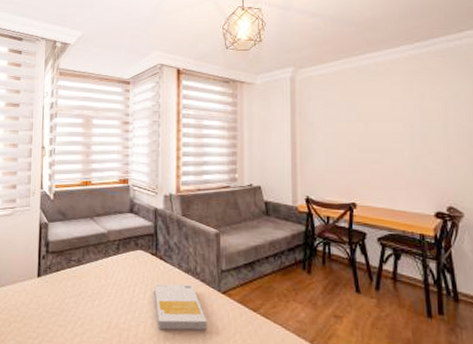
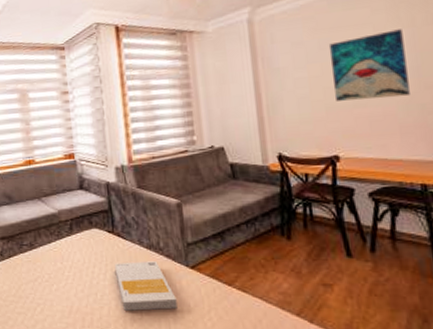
wall art: none [354,101,416,158] -> present [328,29,410,101]

